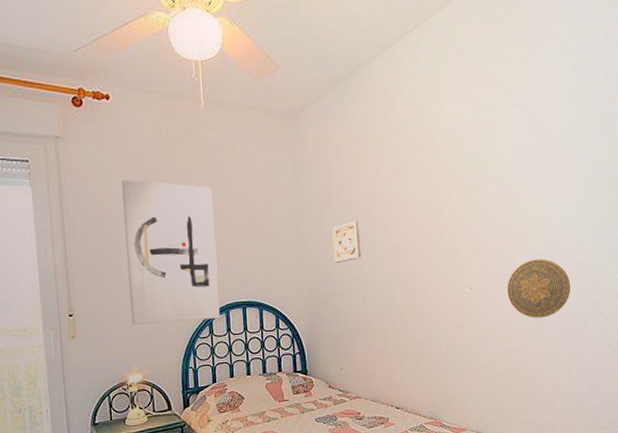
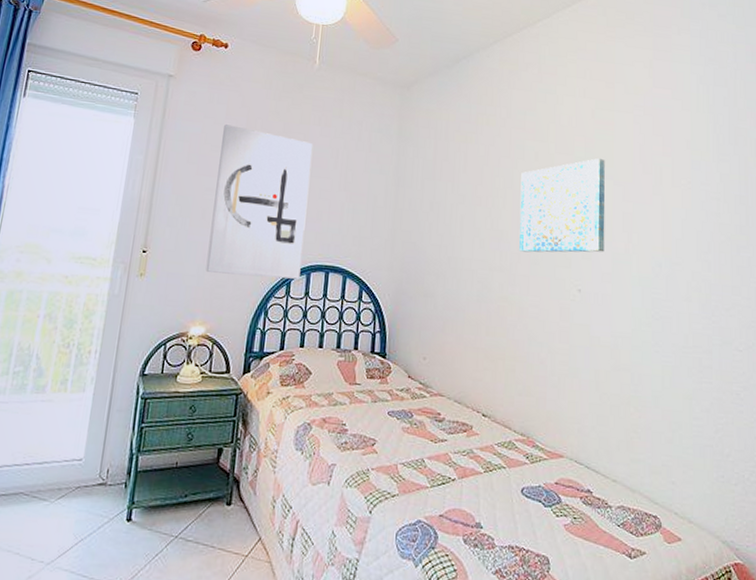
wall ornament: present [332,221,361,263] -> none [430,198,462,240]
wall art: none [411,161,491,261] -> present [519,158,606,253]
decorative plate: present [507,259,571,318] -> none [620,269,694,337]

